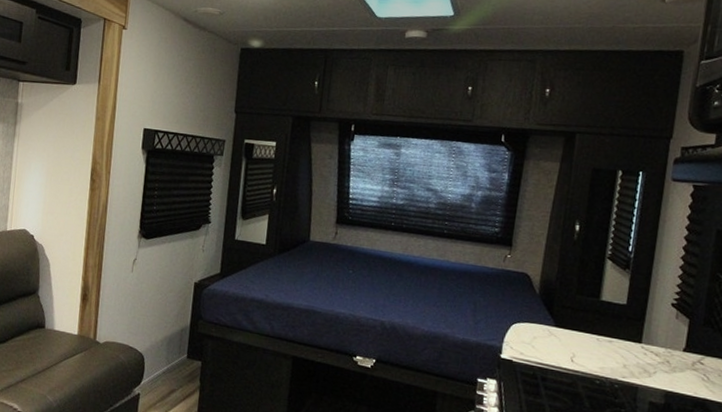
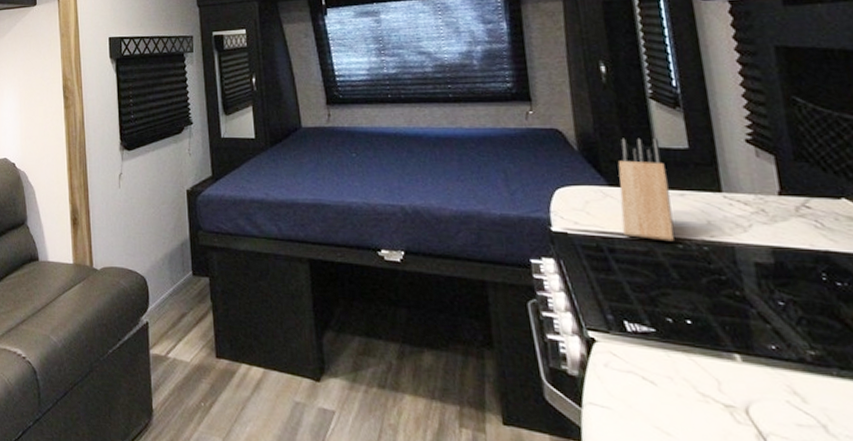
knife block: none [557,288,605,378] -> present [618,137,675,242]

